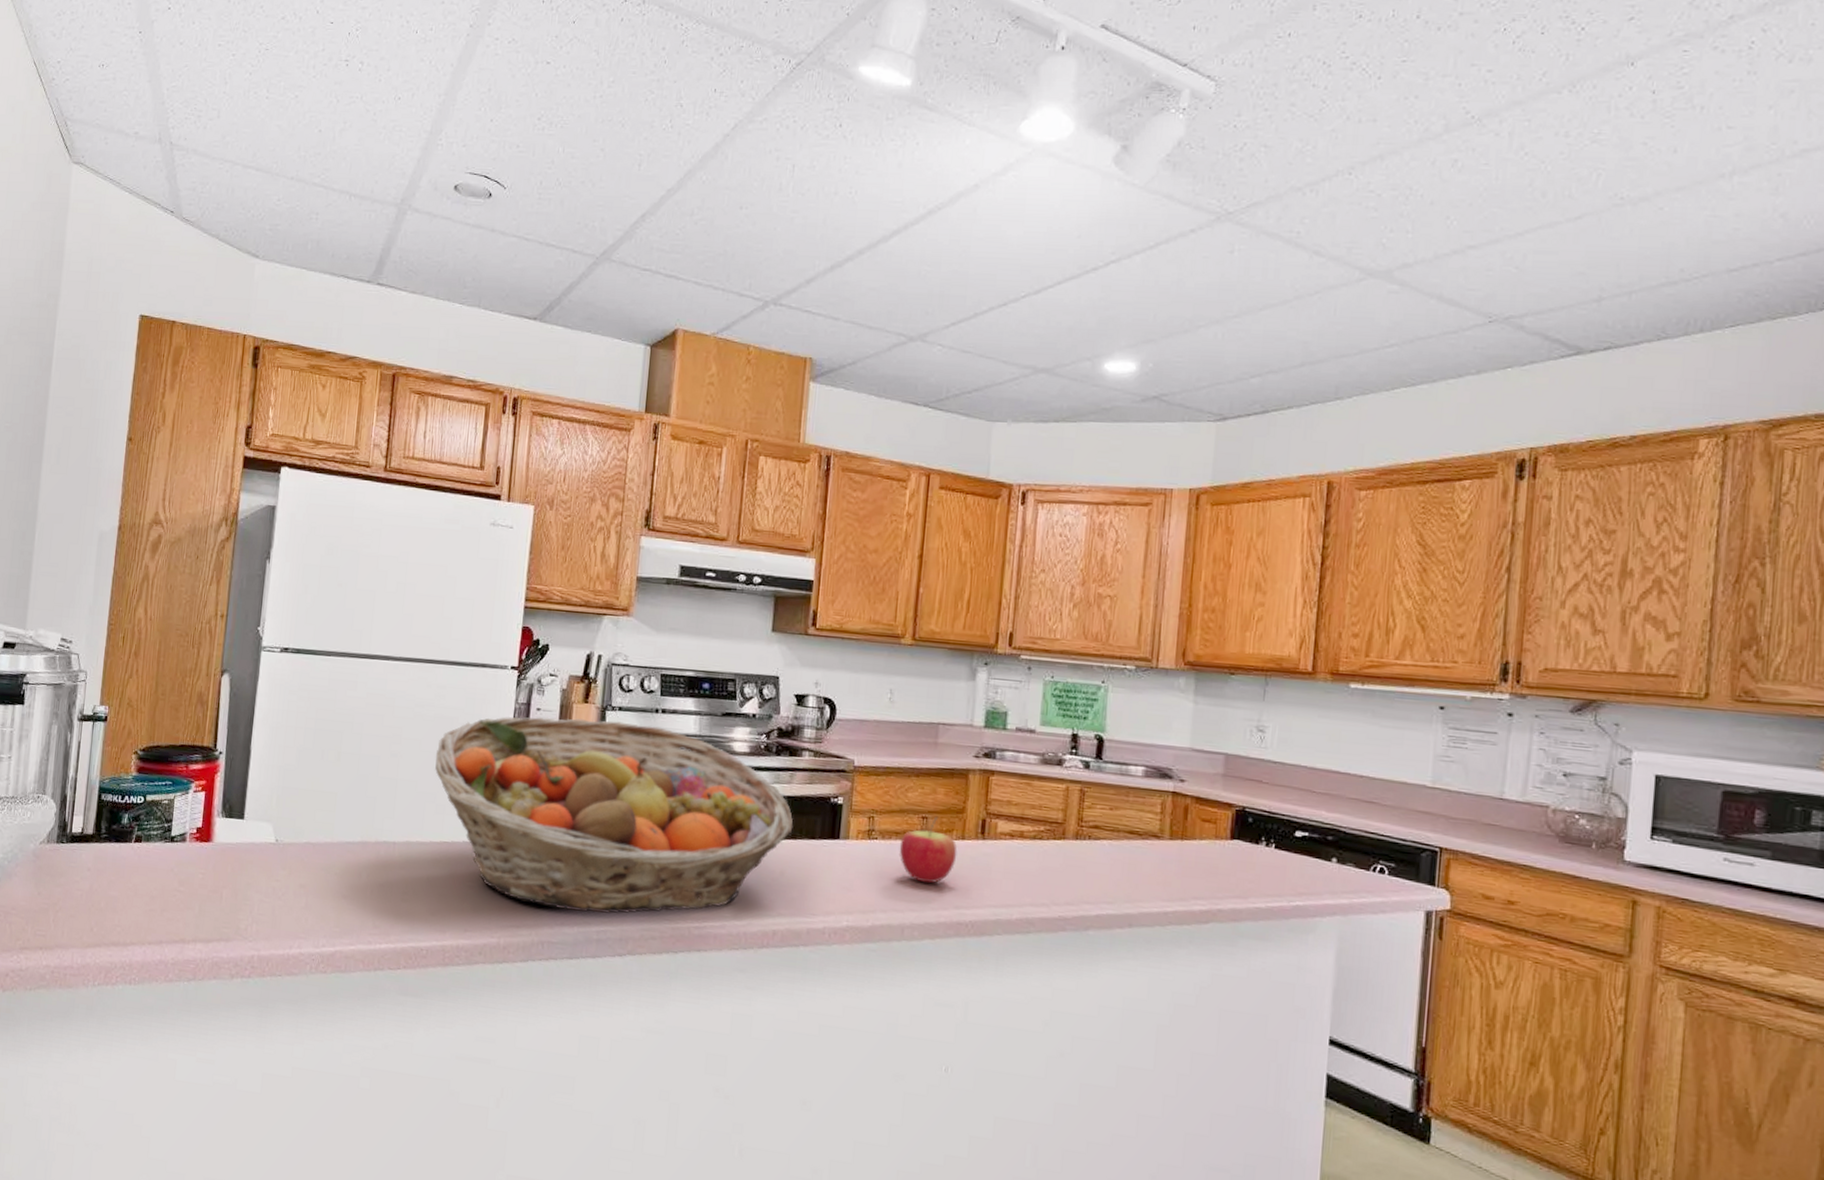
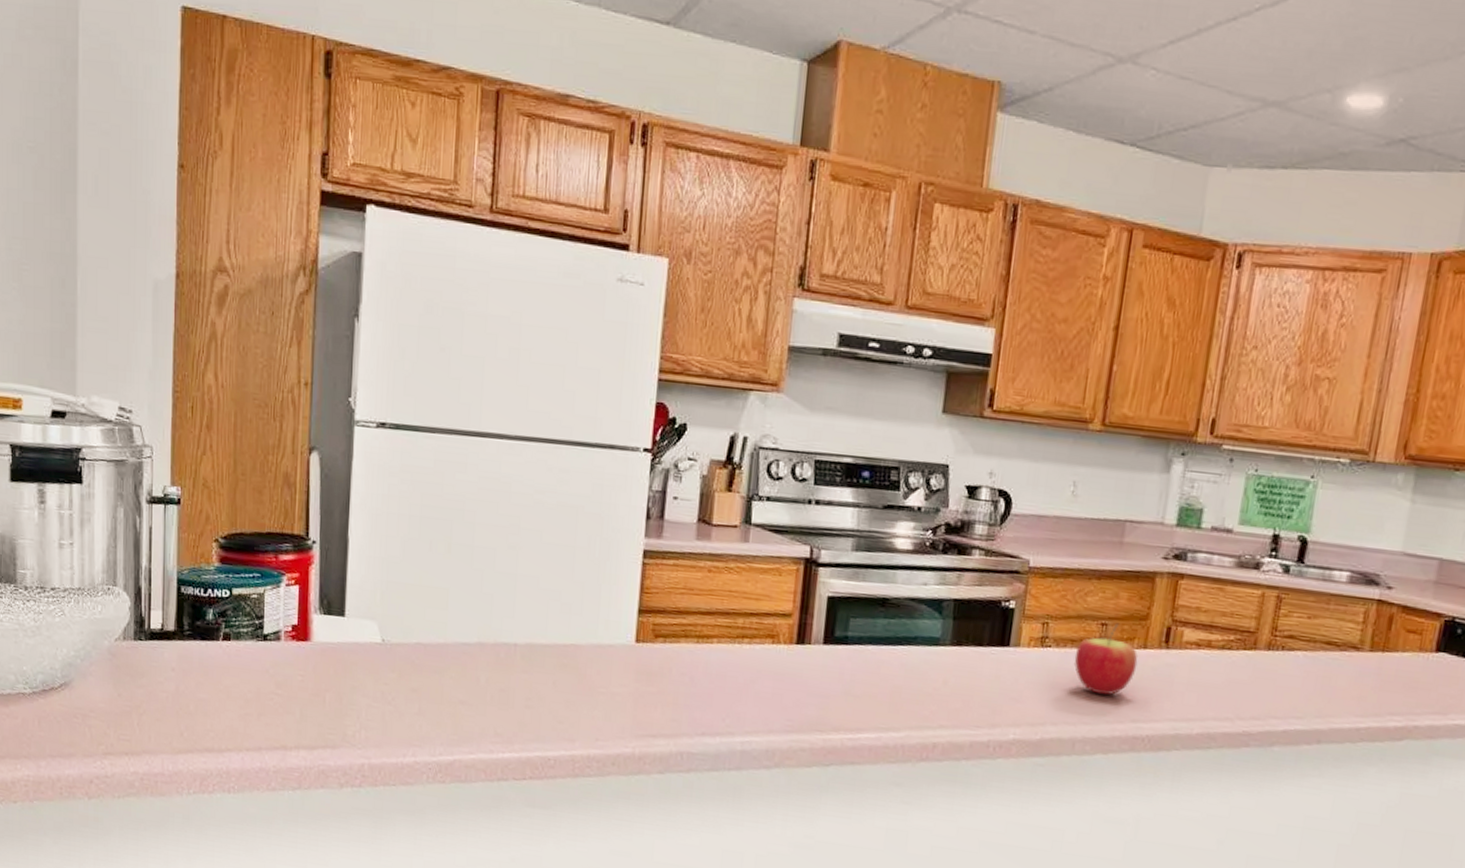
fruit basket: present [435,716,793,914] -> none [559,505,959,724]

